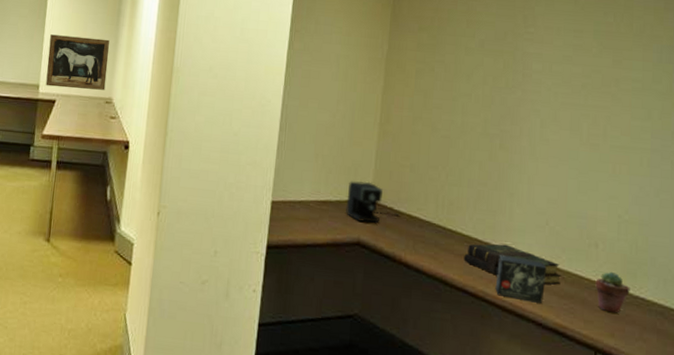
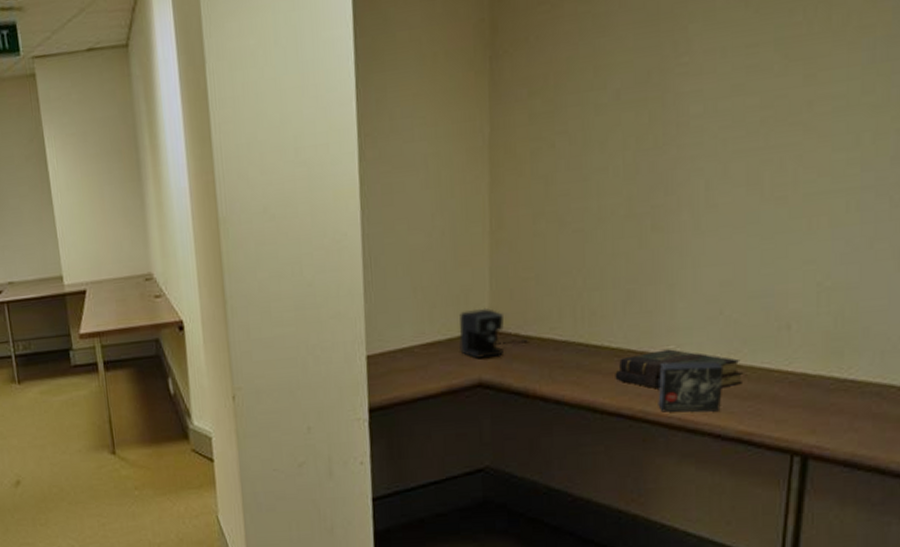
wall art: present [45,34,110,90] -> none [62,201,142,275]
potted succulent: present [595,271,630,314] -> none [788,355,835,405]

